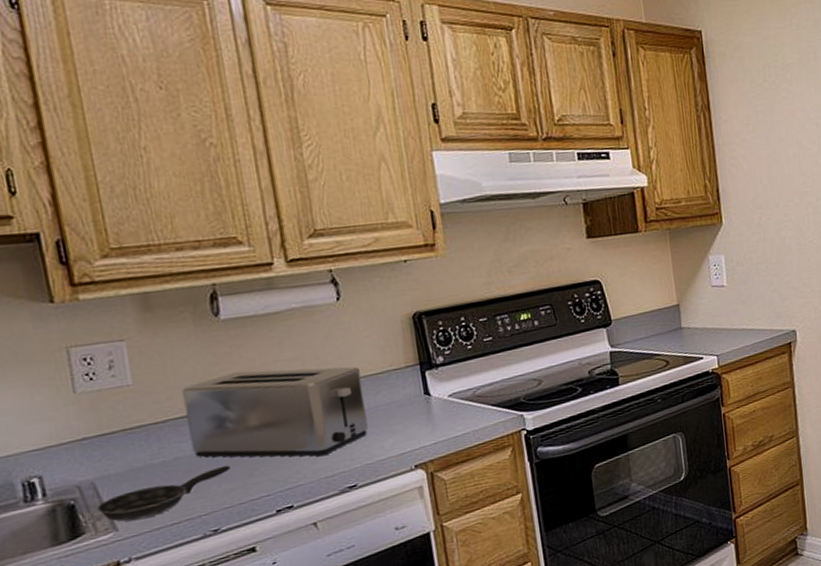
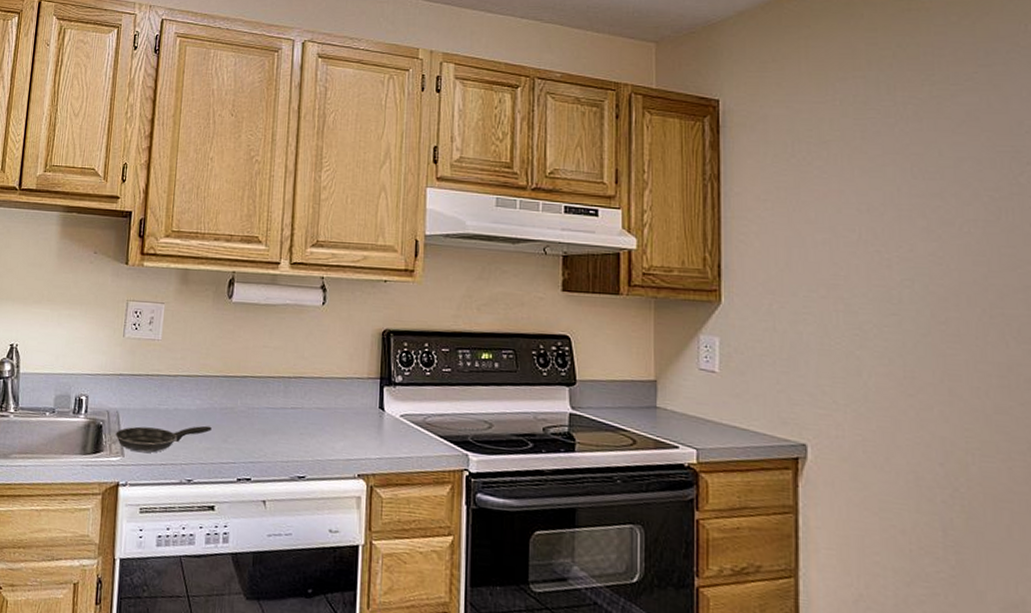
toaster: present [182,366,368,458] -> none [189,348,328,441]

